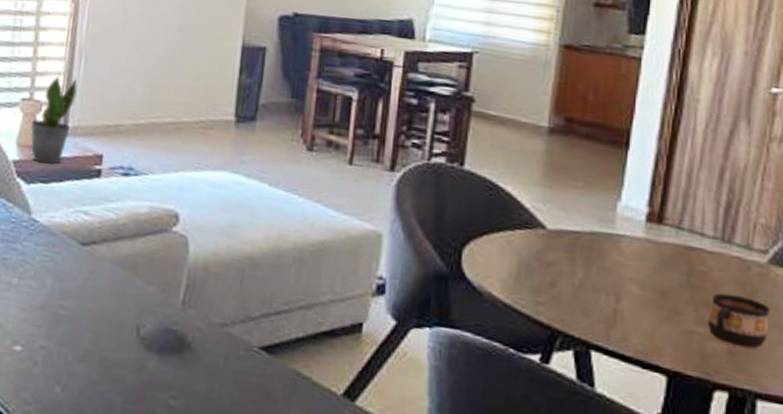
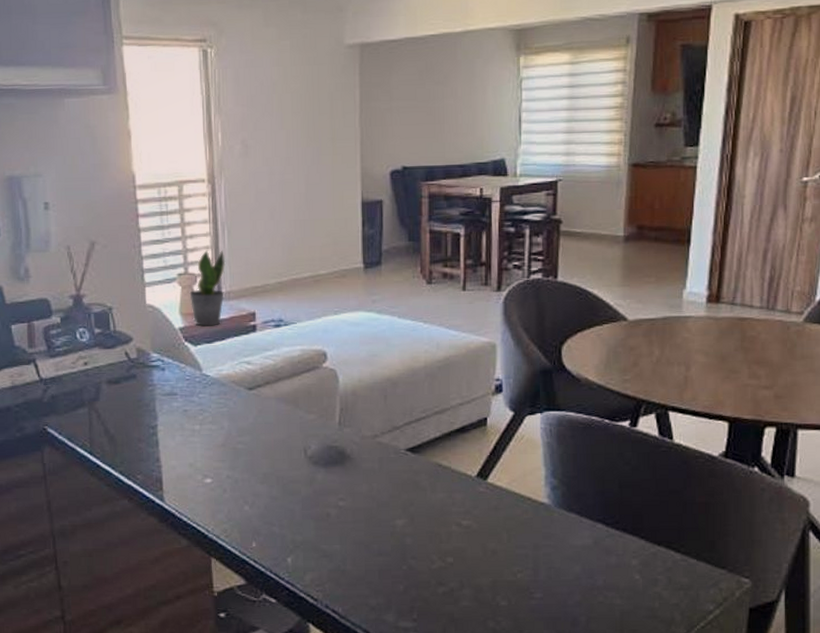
cup: present [708,293,770,349] -> none [758,350,806,391]

